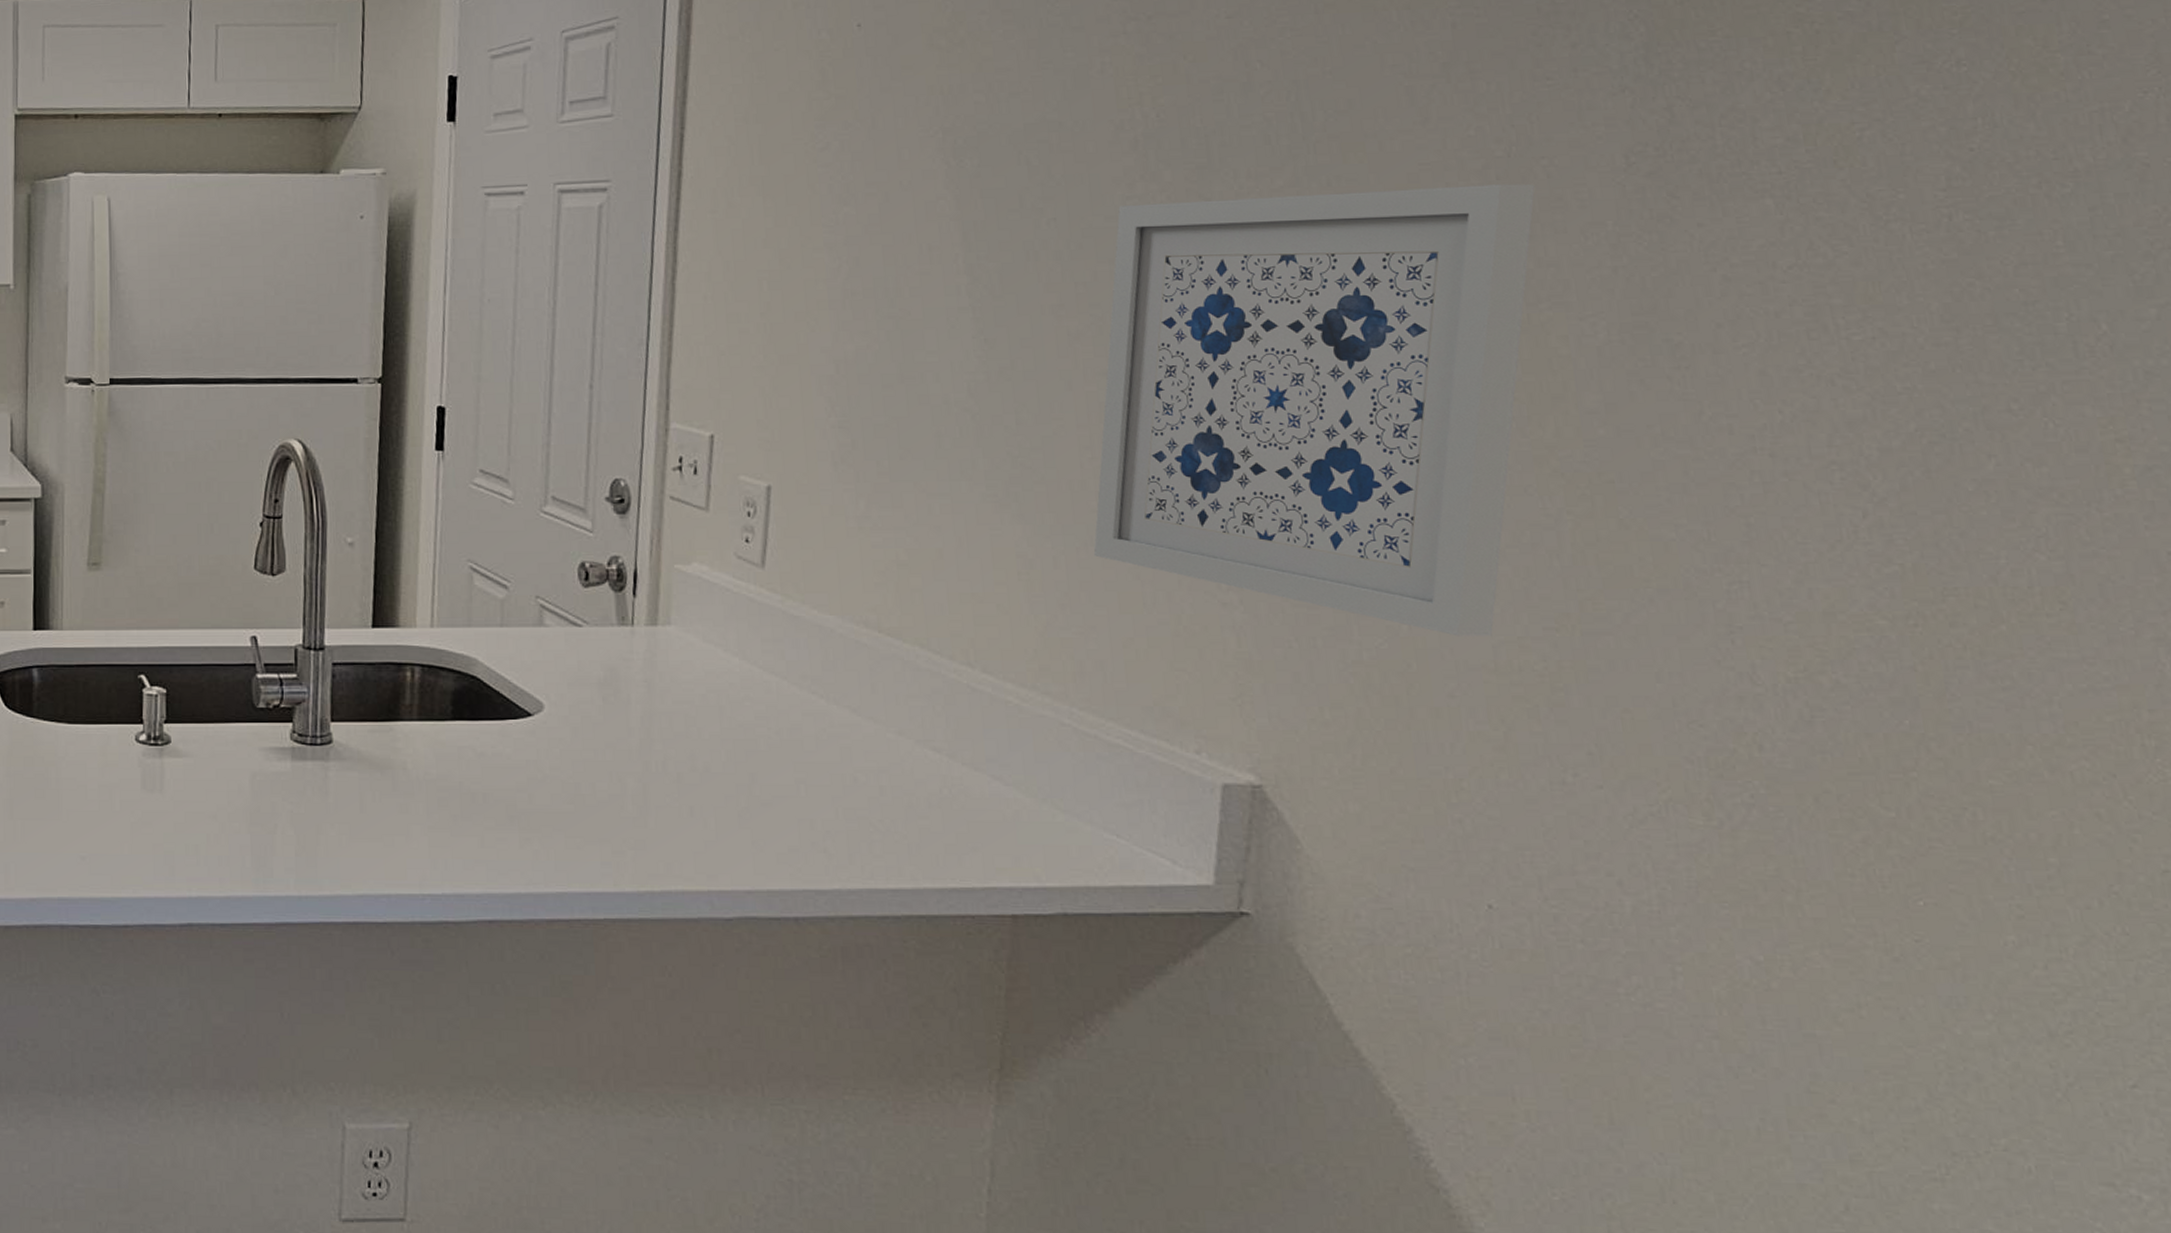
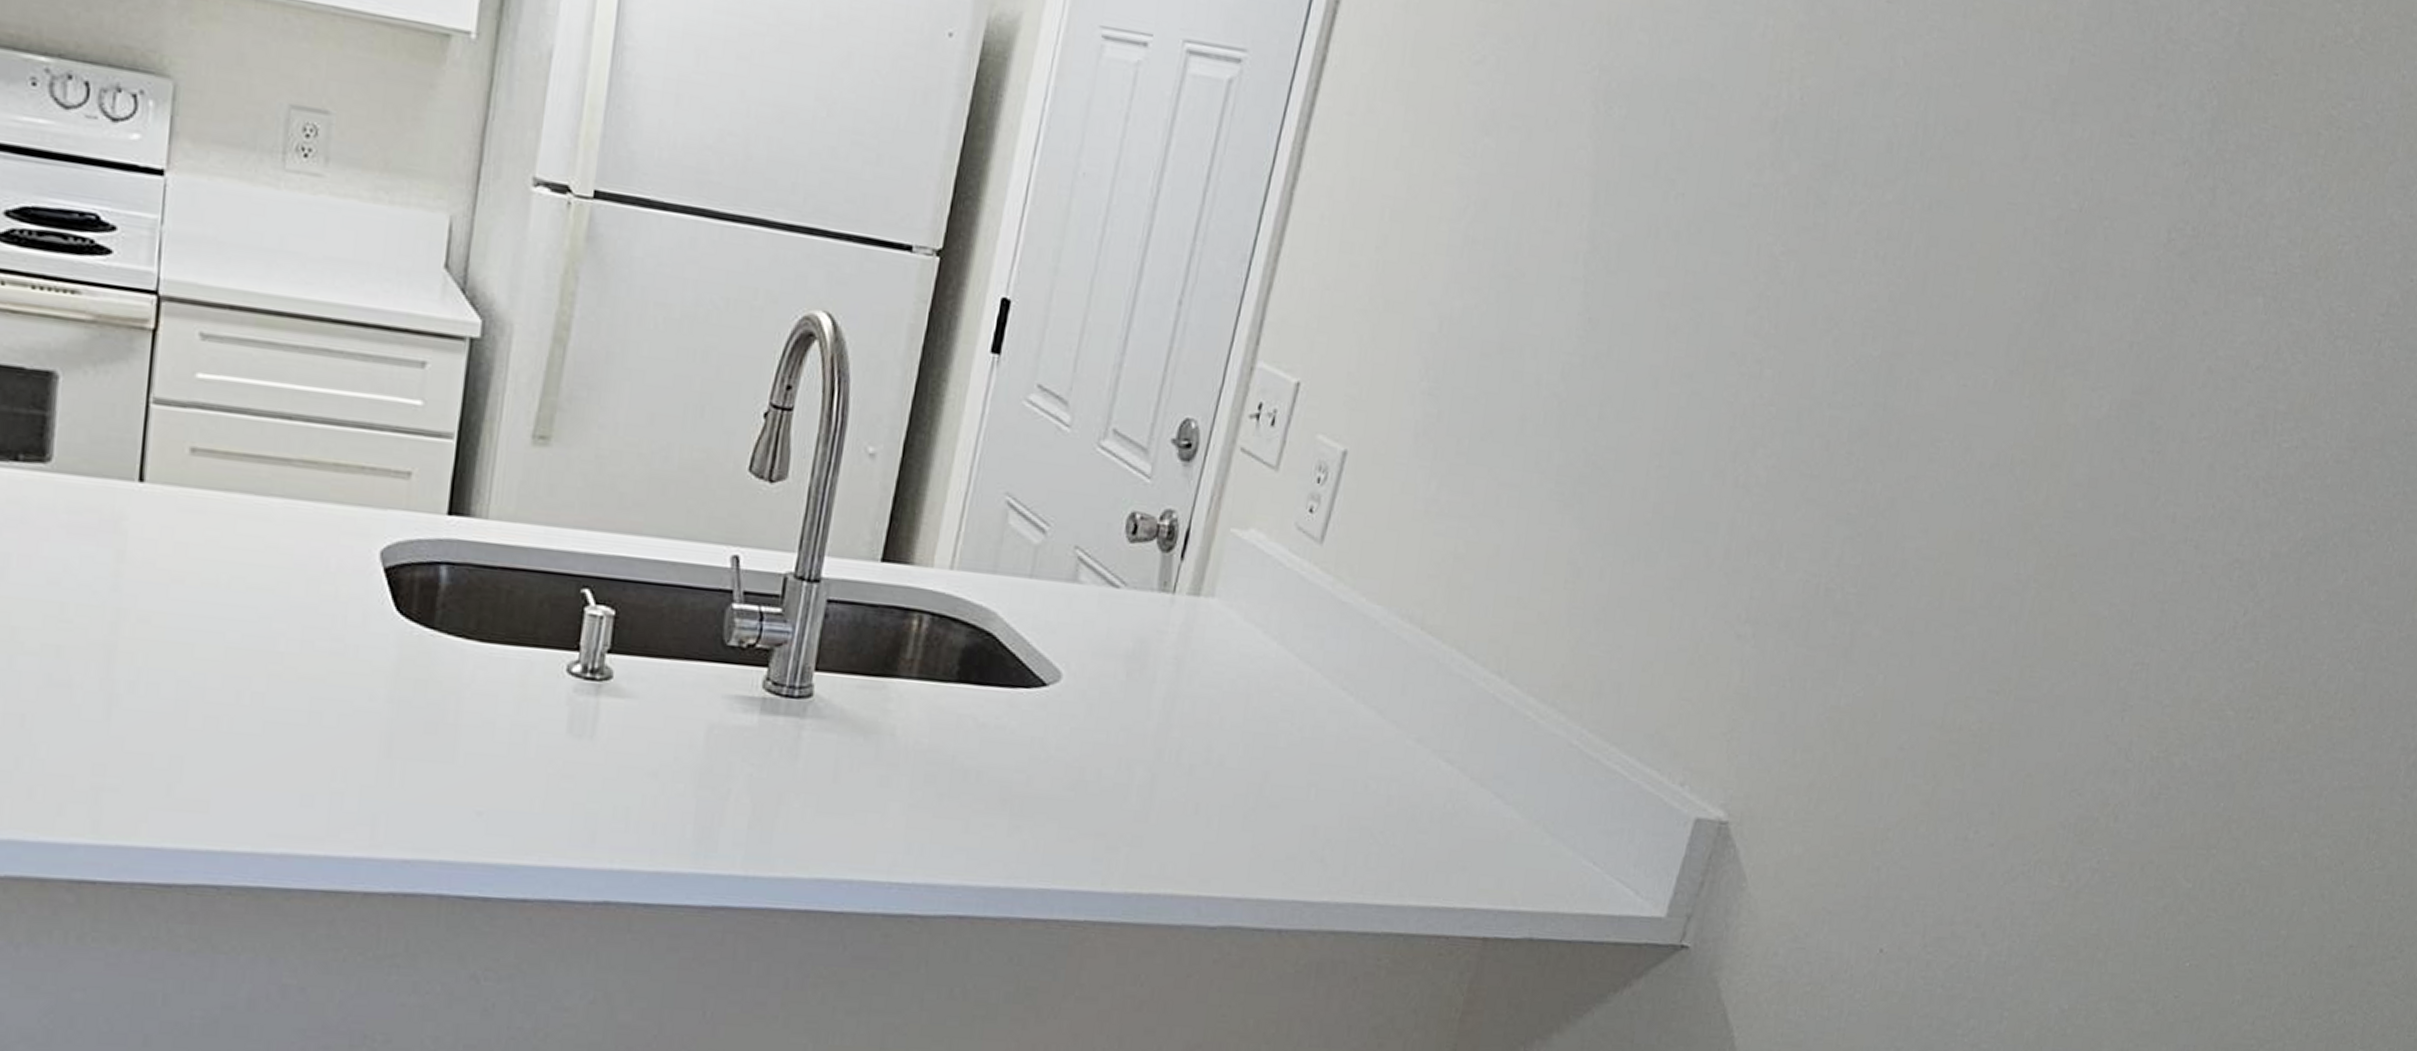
wall art: present [1093,183,1536,636] -> none [1637,192,2093,694]

